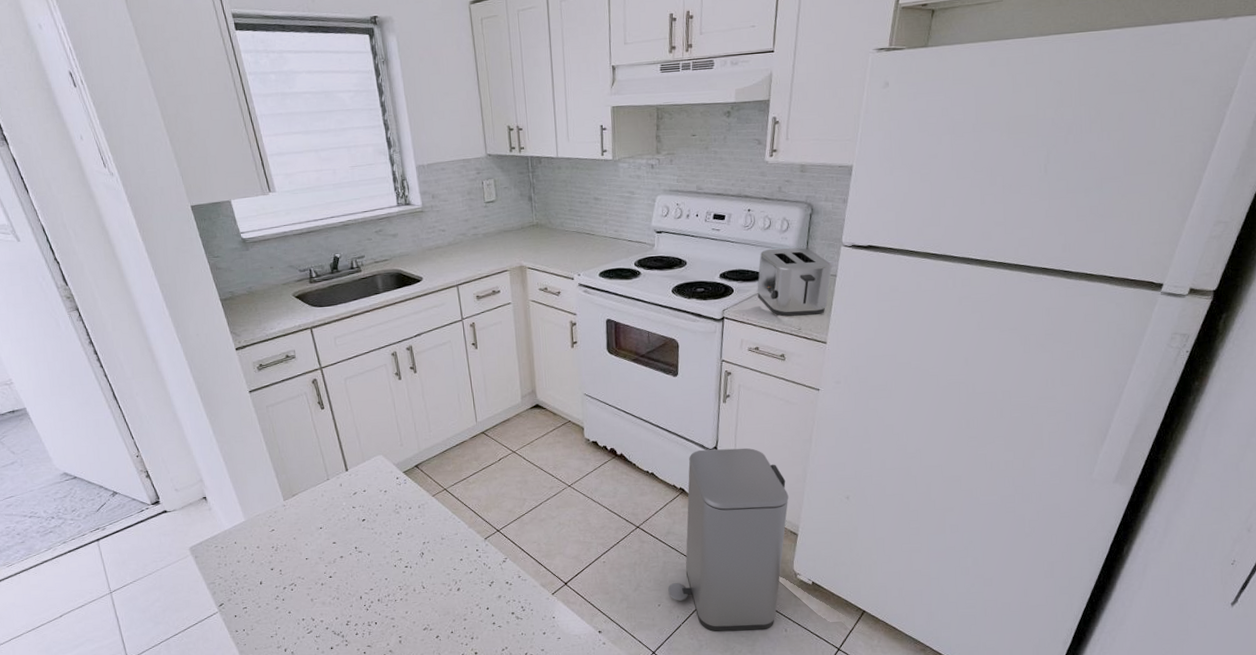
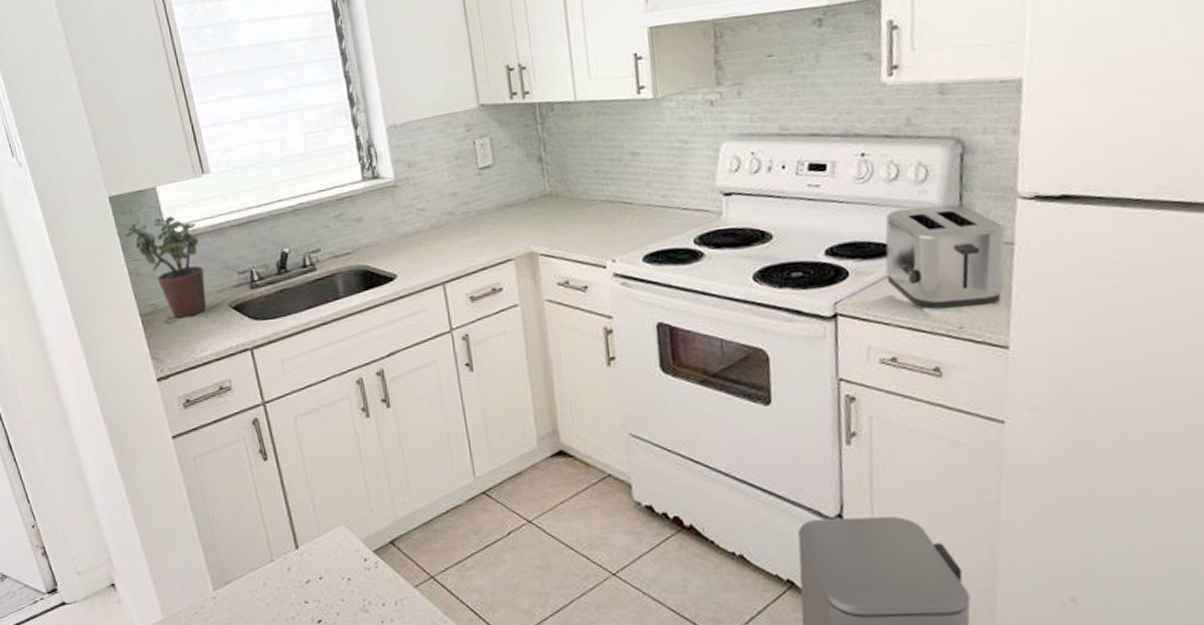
potted plant: none [205,223,275,303] -> present [124,215,207,319]

